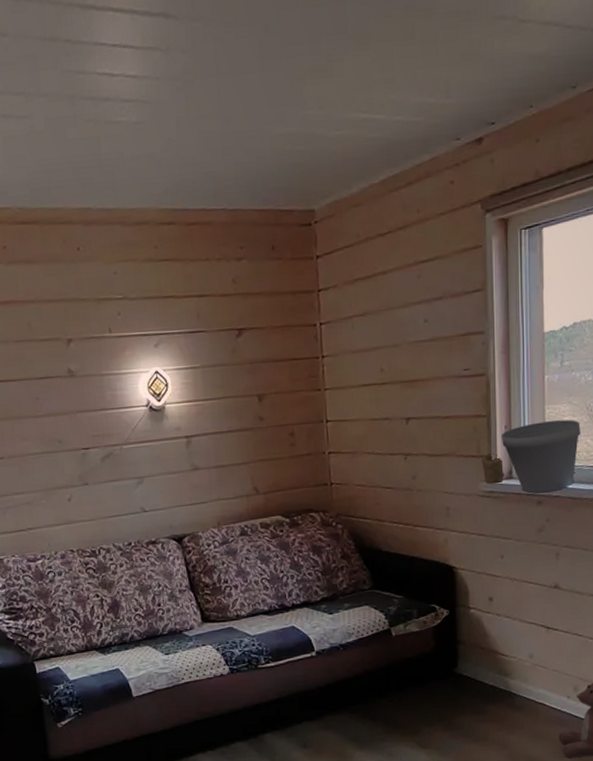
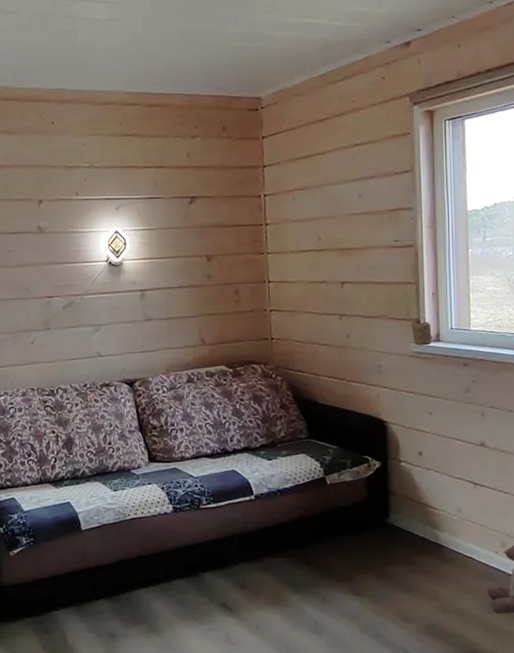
flowerpot: present [502,419,581,493] -> none [430,290,503,356]

